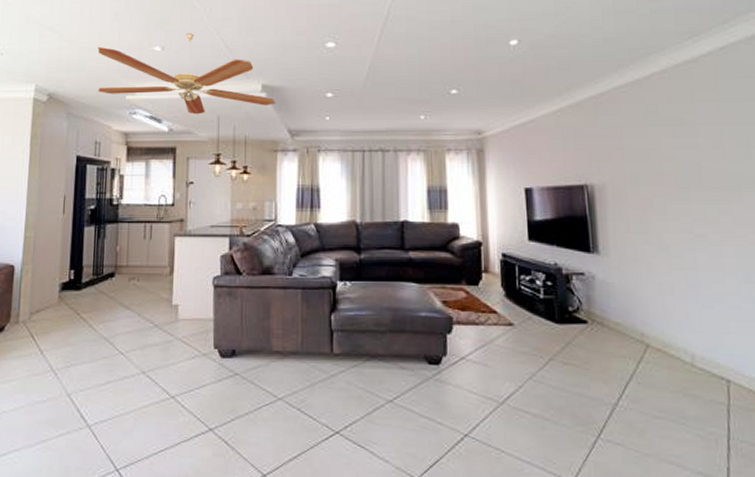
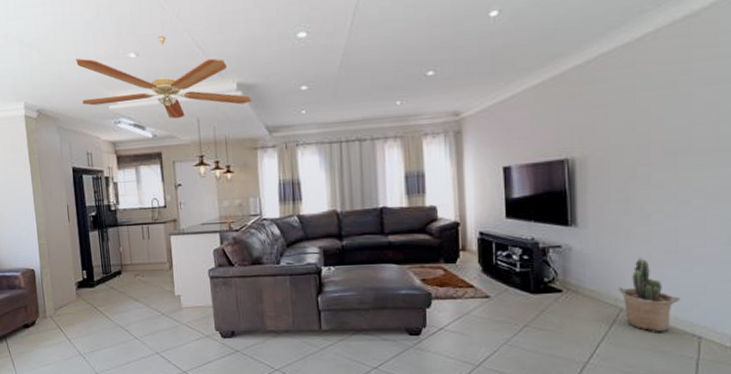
potted plant: none [644,289,706,374] -> present [619,256,681,333]

